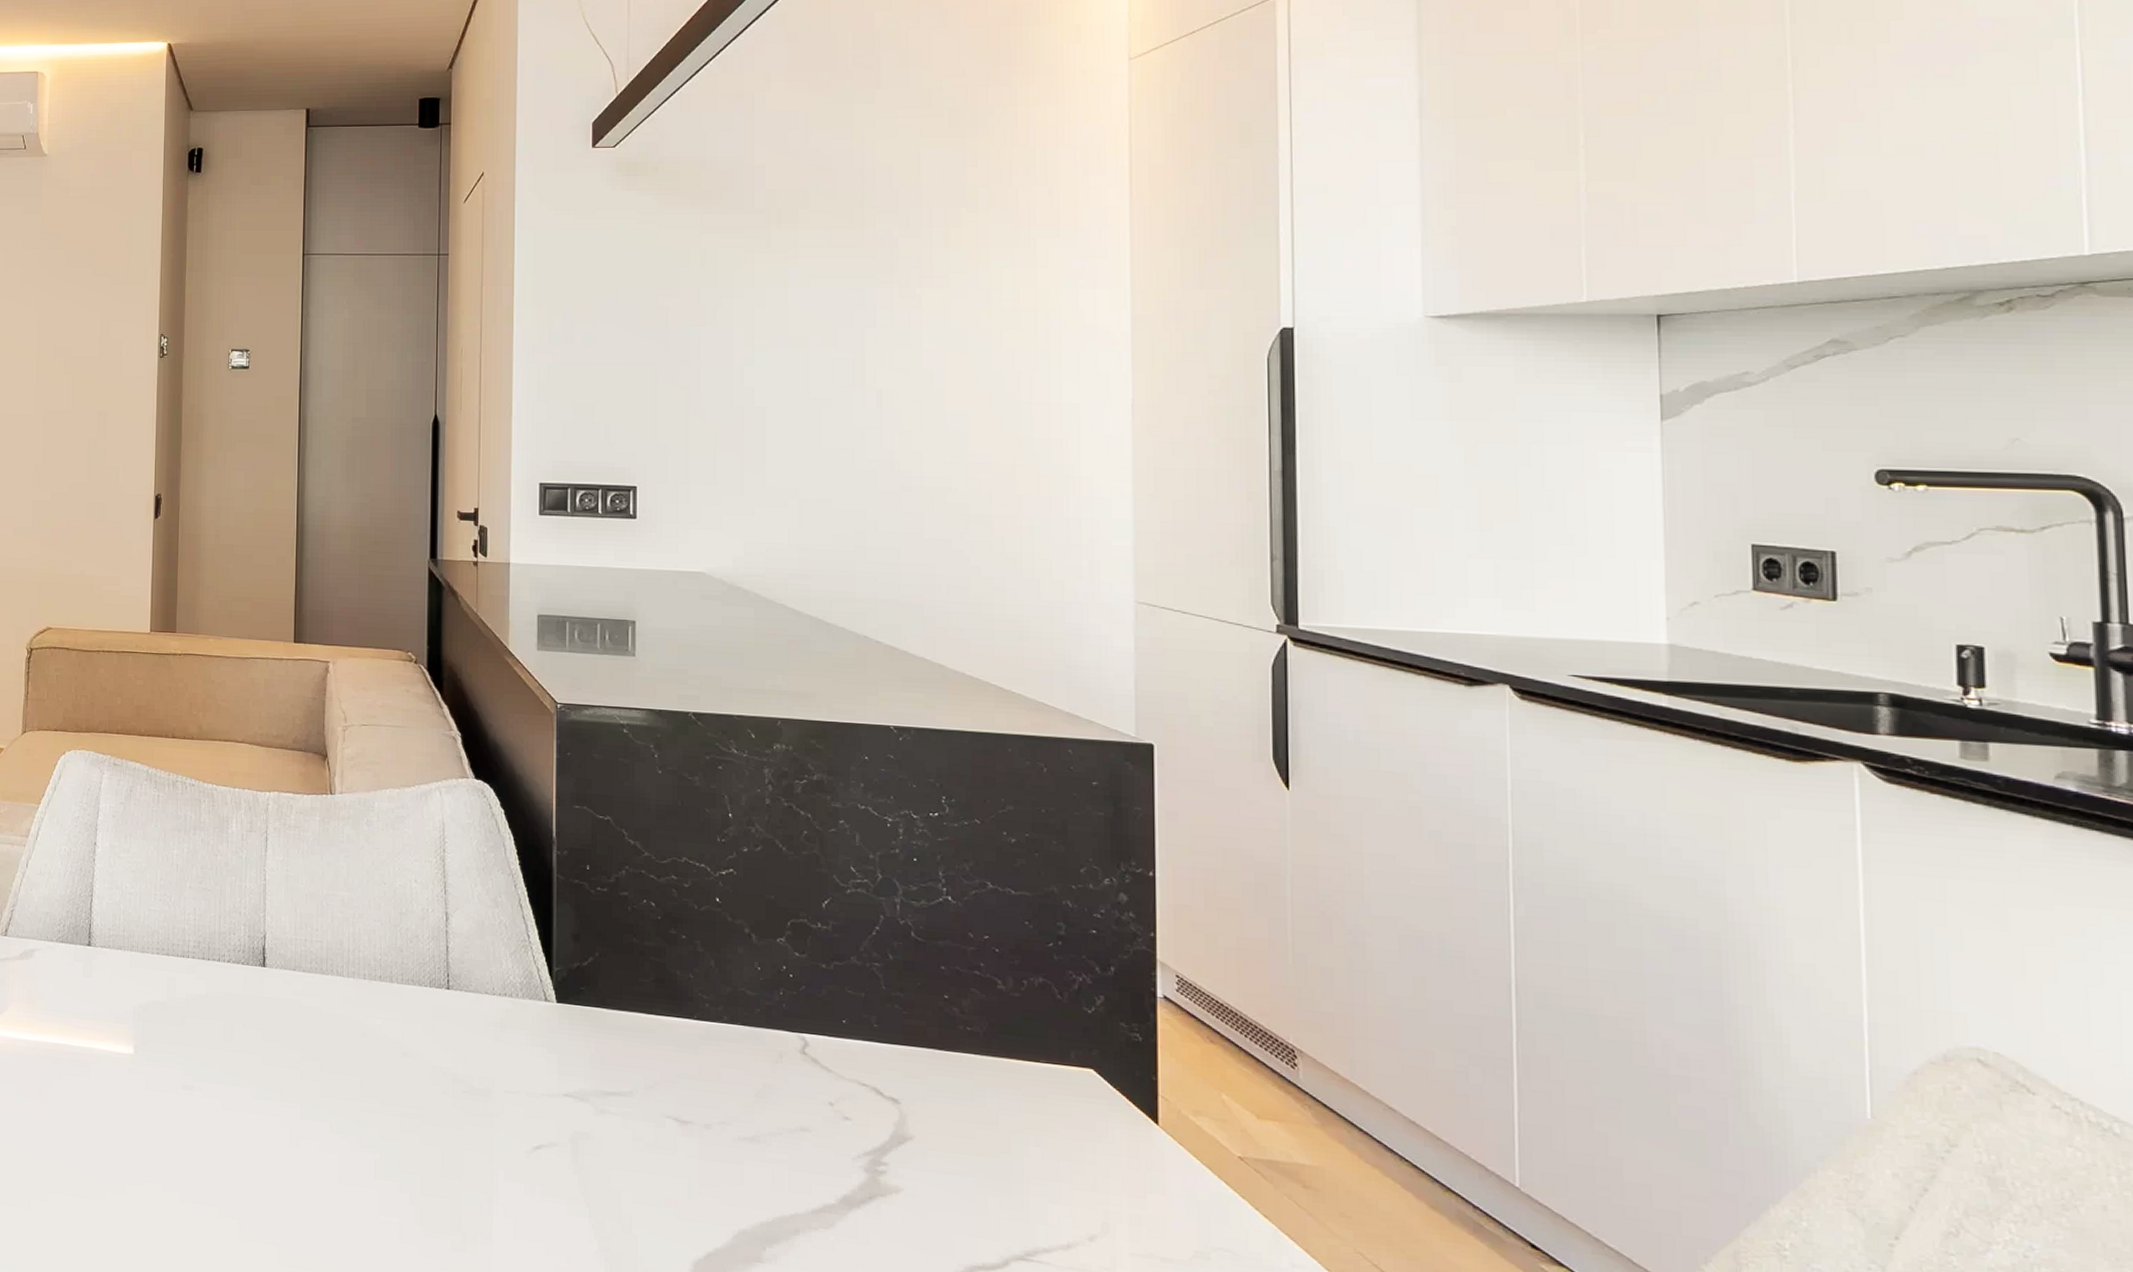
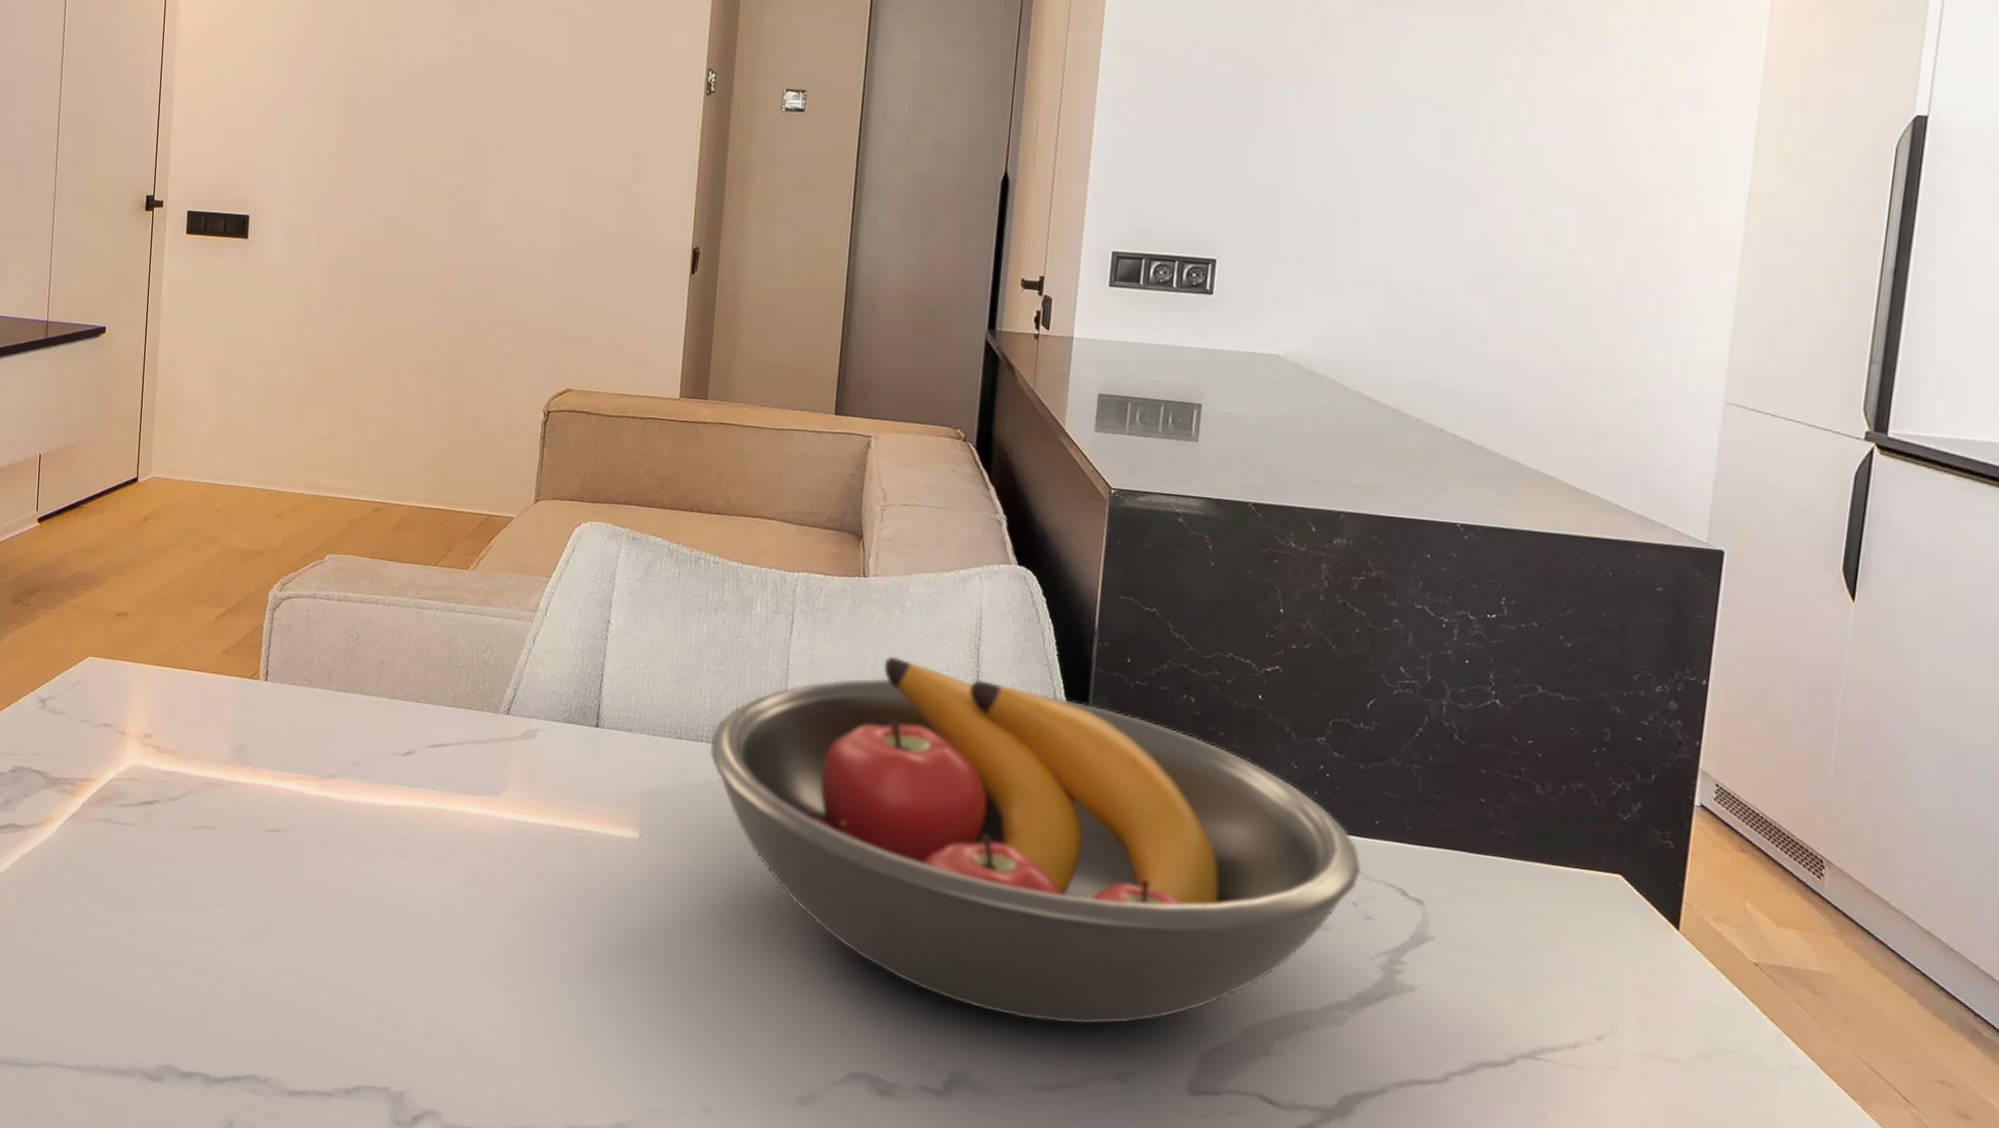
fruit bowl: none [196,869,834,1233] -> present [709,656,1362,1025]

